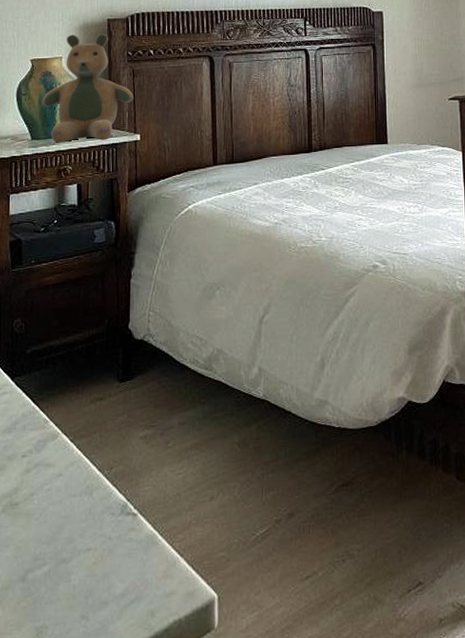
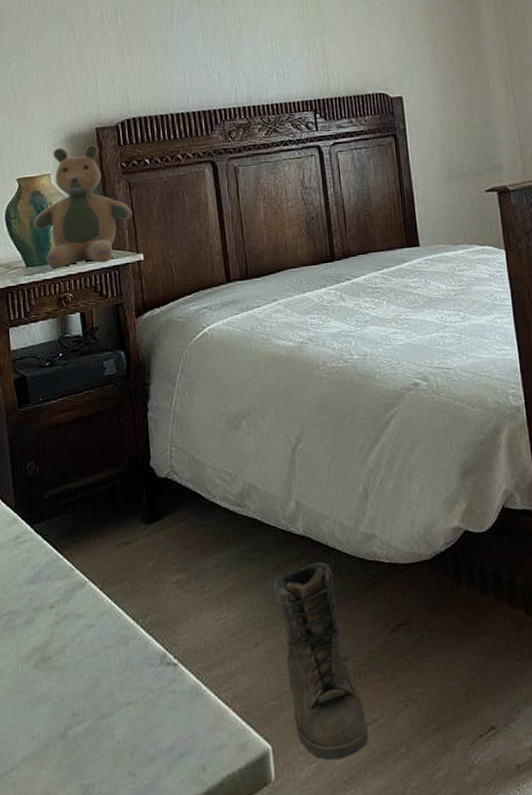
boot: none [232,424,308,610] -> present [273,562,369,761]

